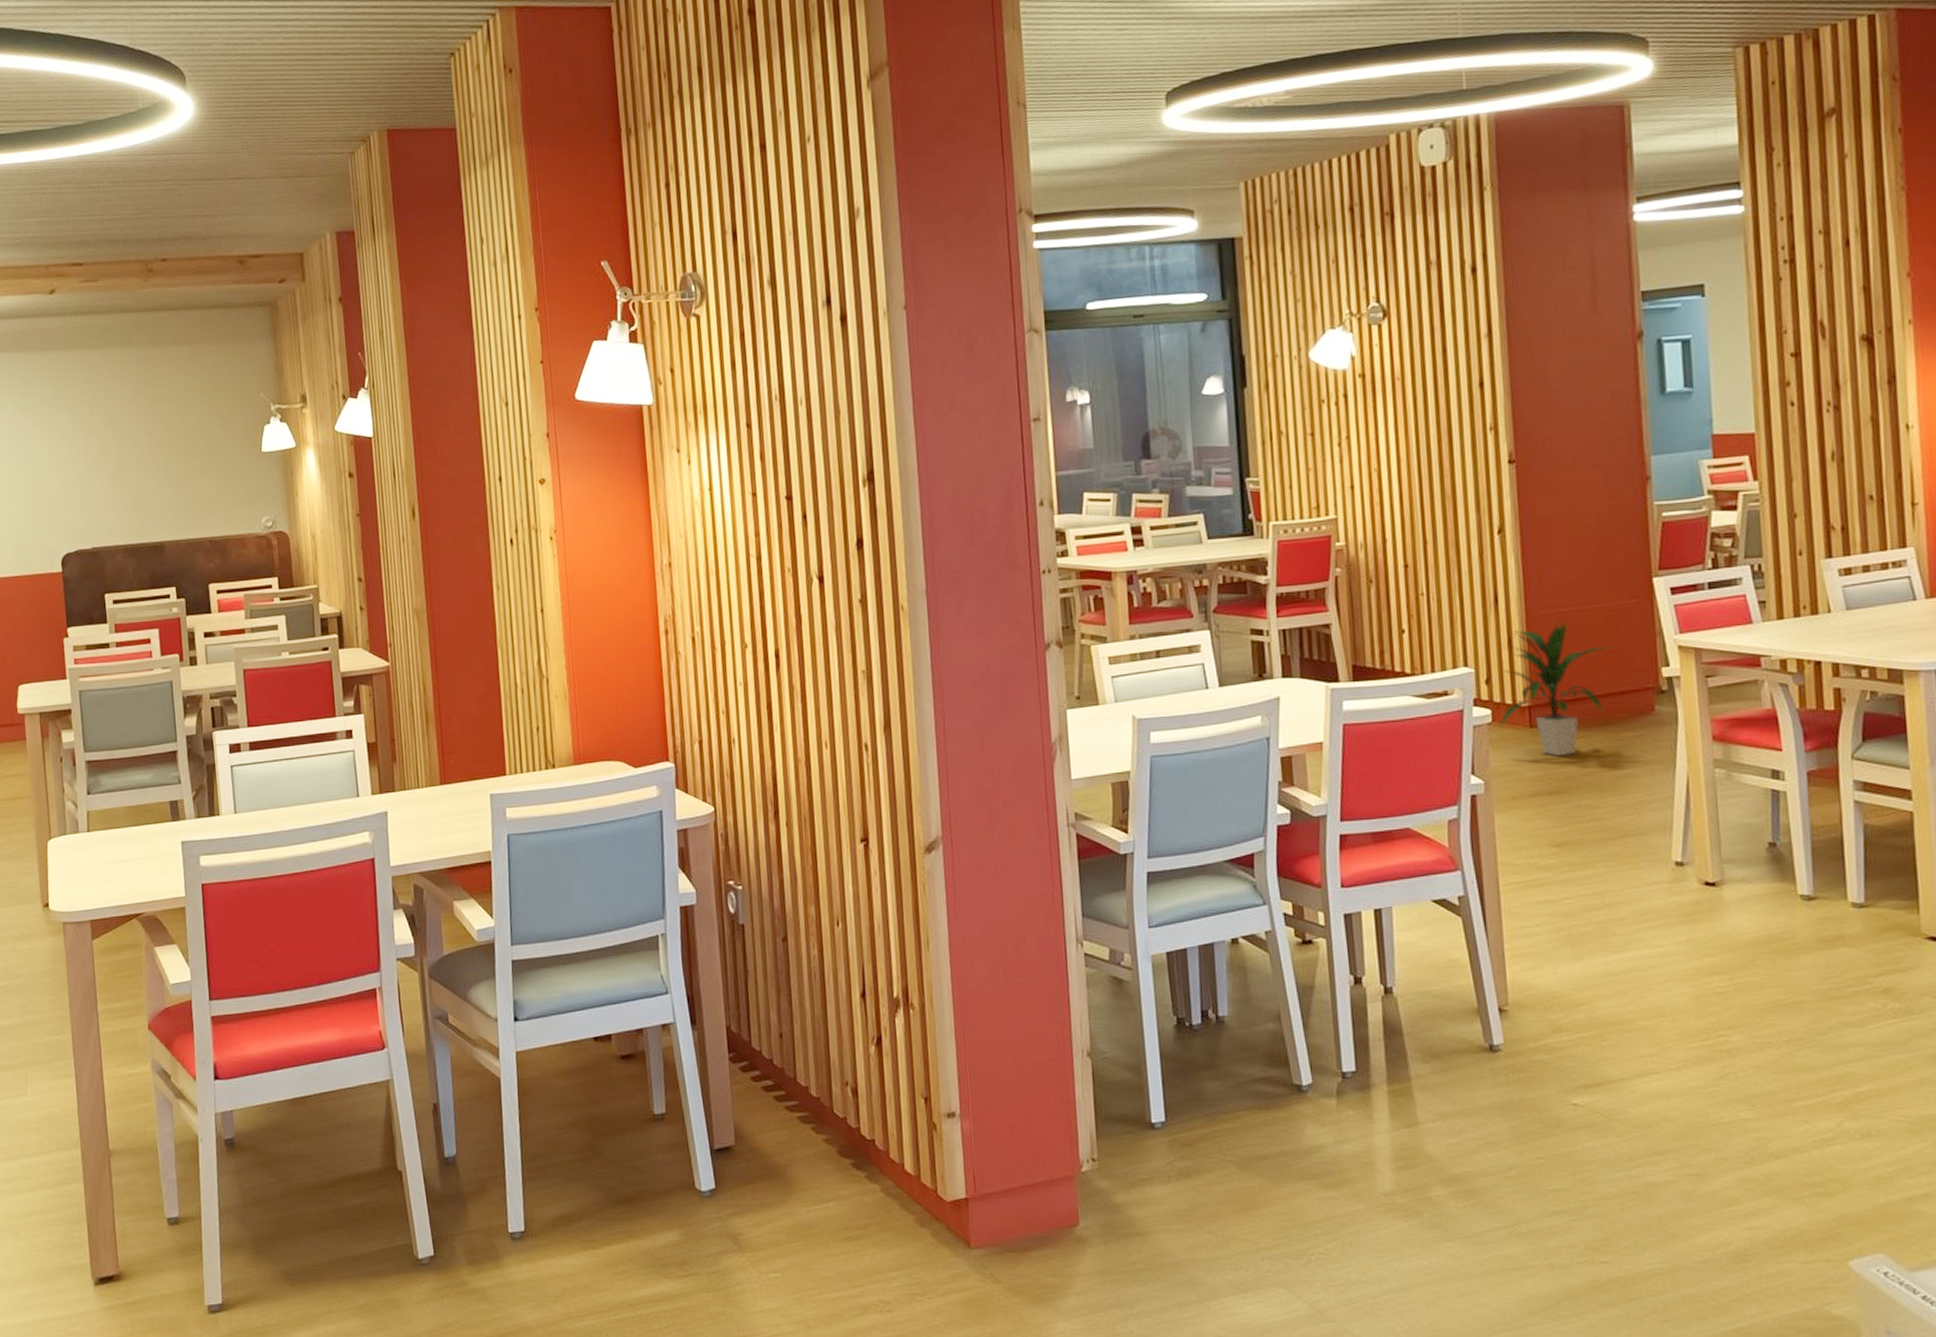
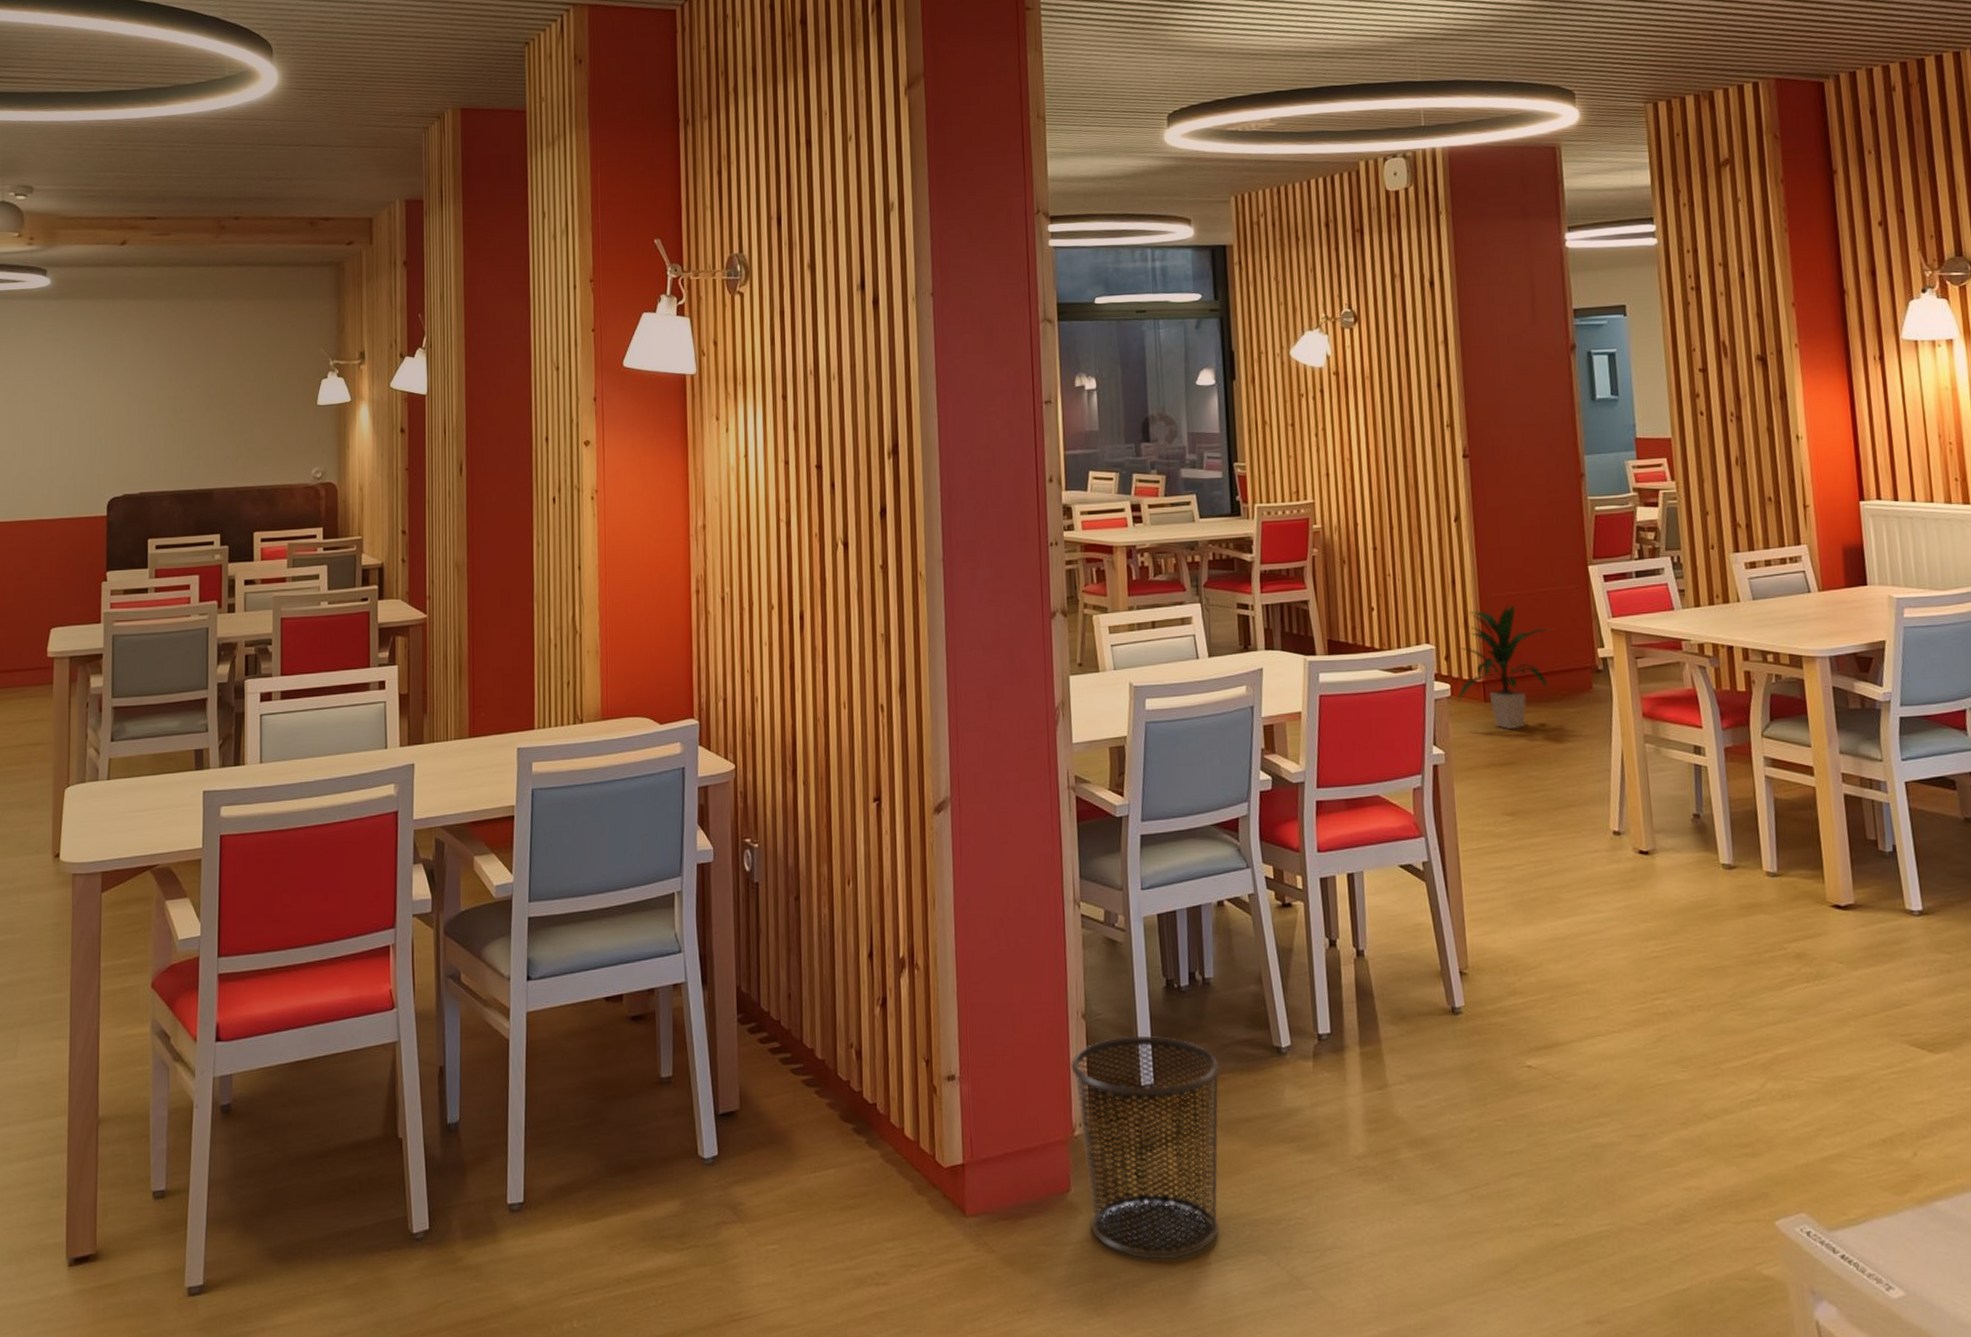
waste bin: none [1077,1073,1236,1292] -> present [1071,1035,1220,1260]

